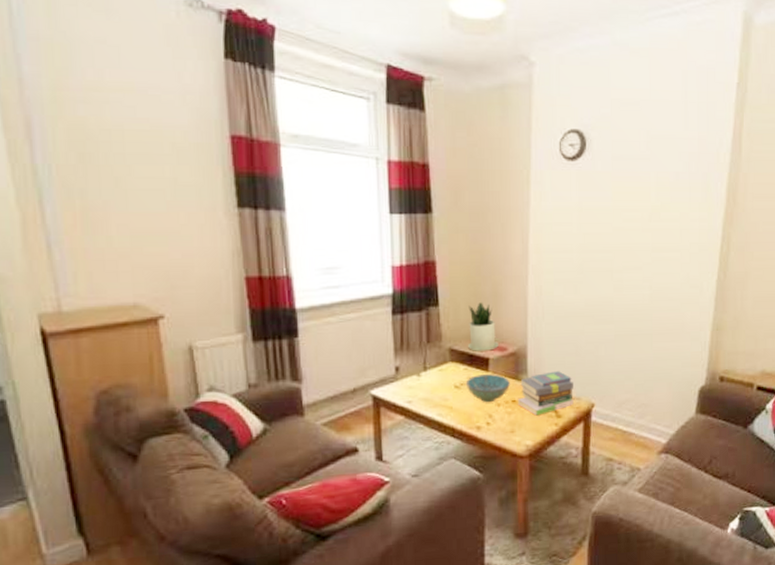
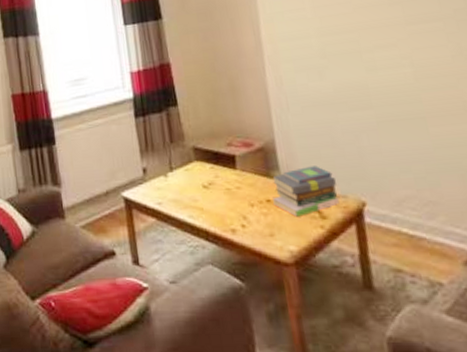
decorative bowl: present [465,374,510,402] -> none [213,172,262,202]
planter: present [467,302,499,352] -> none [207,98,244,150]

